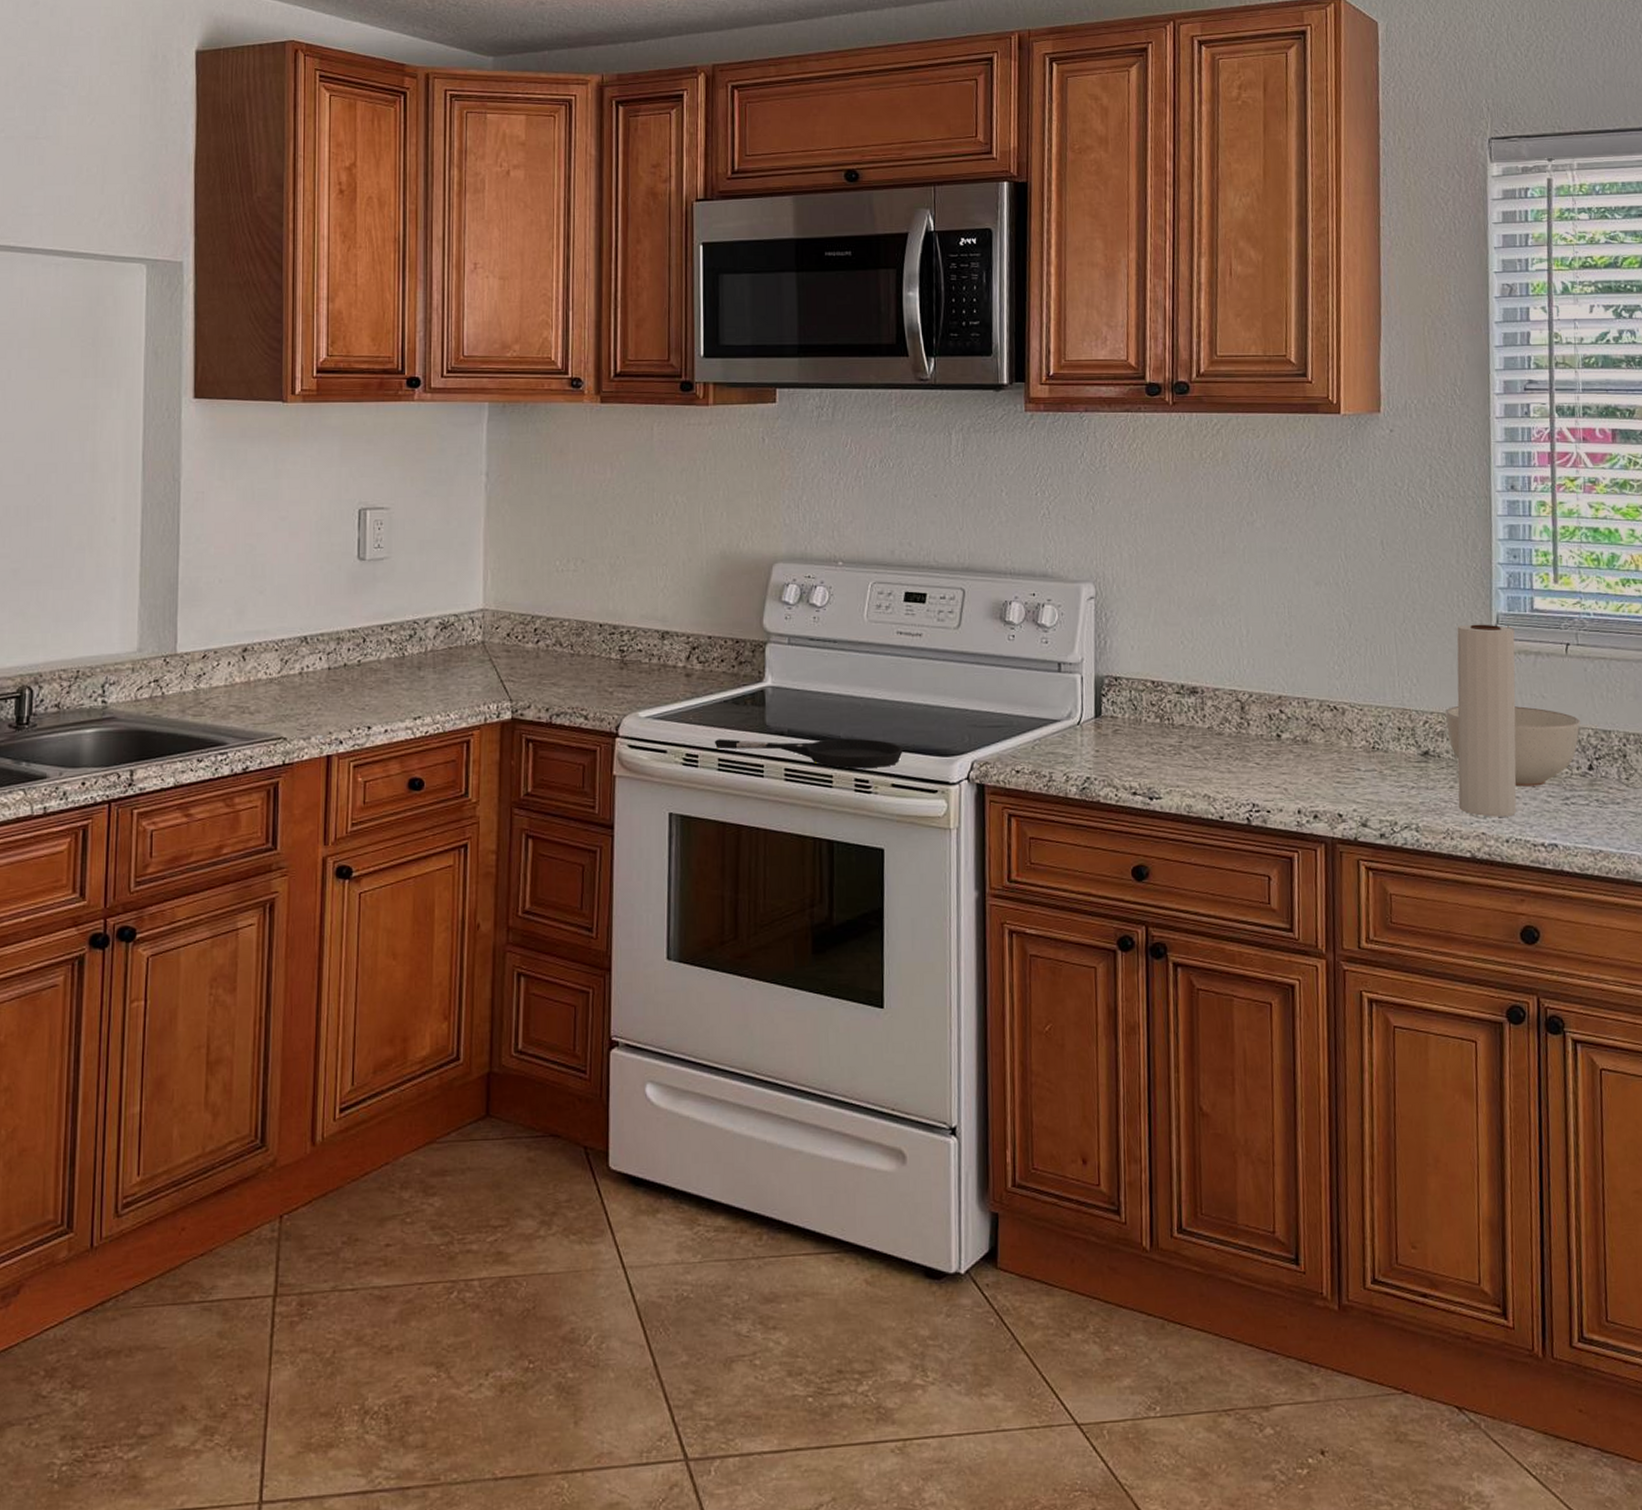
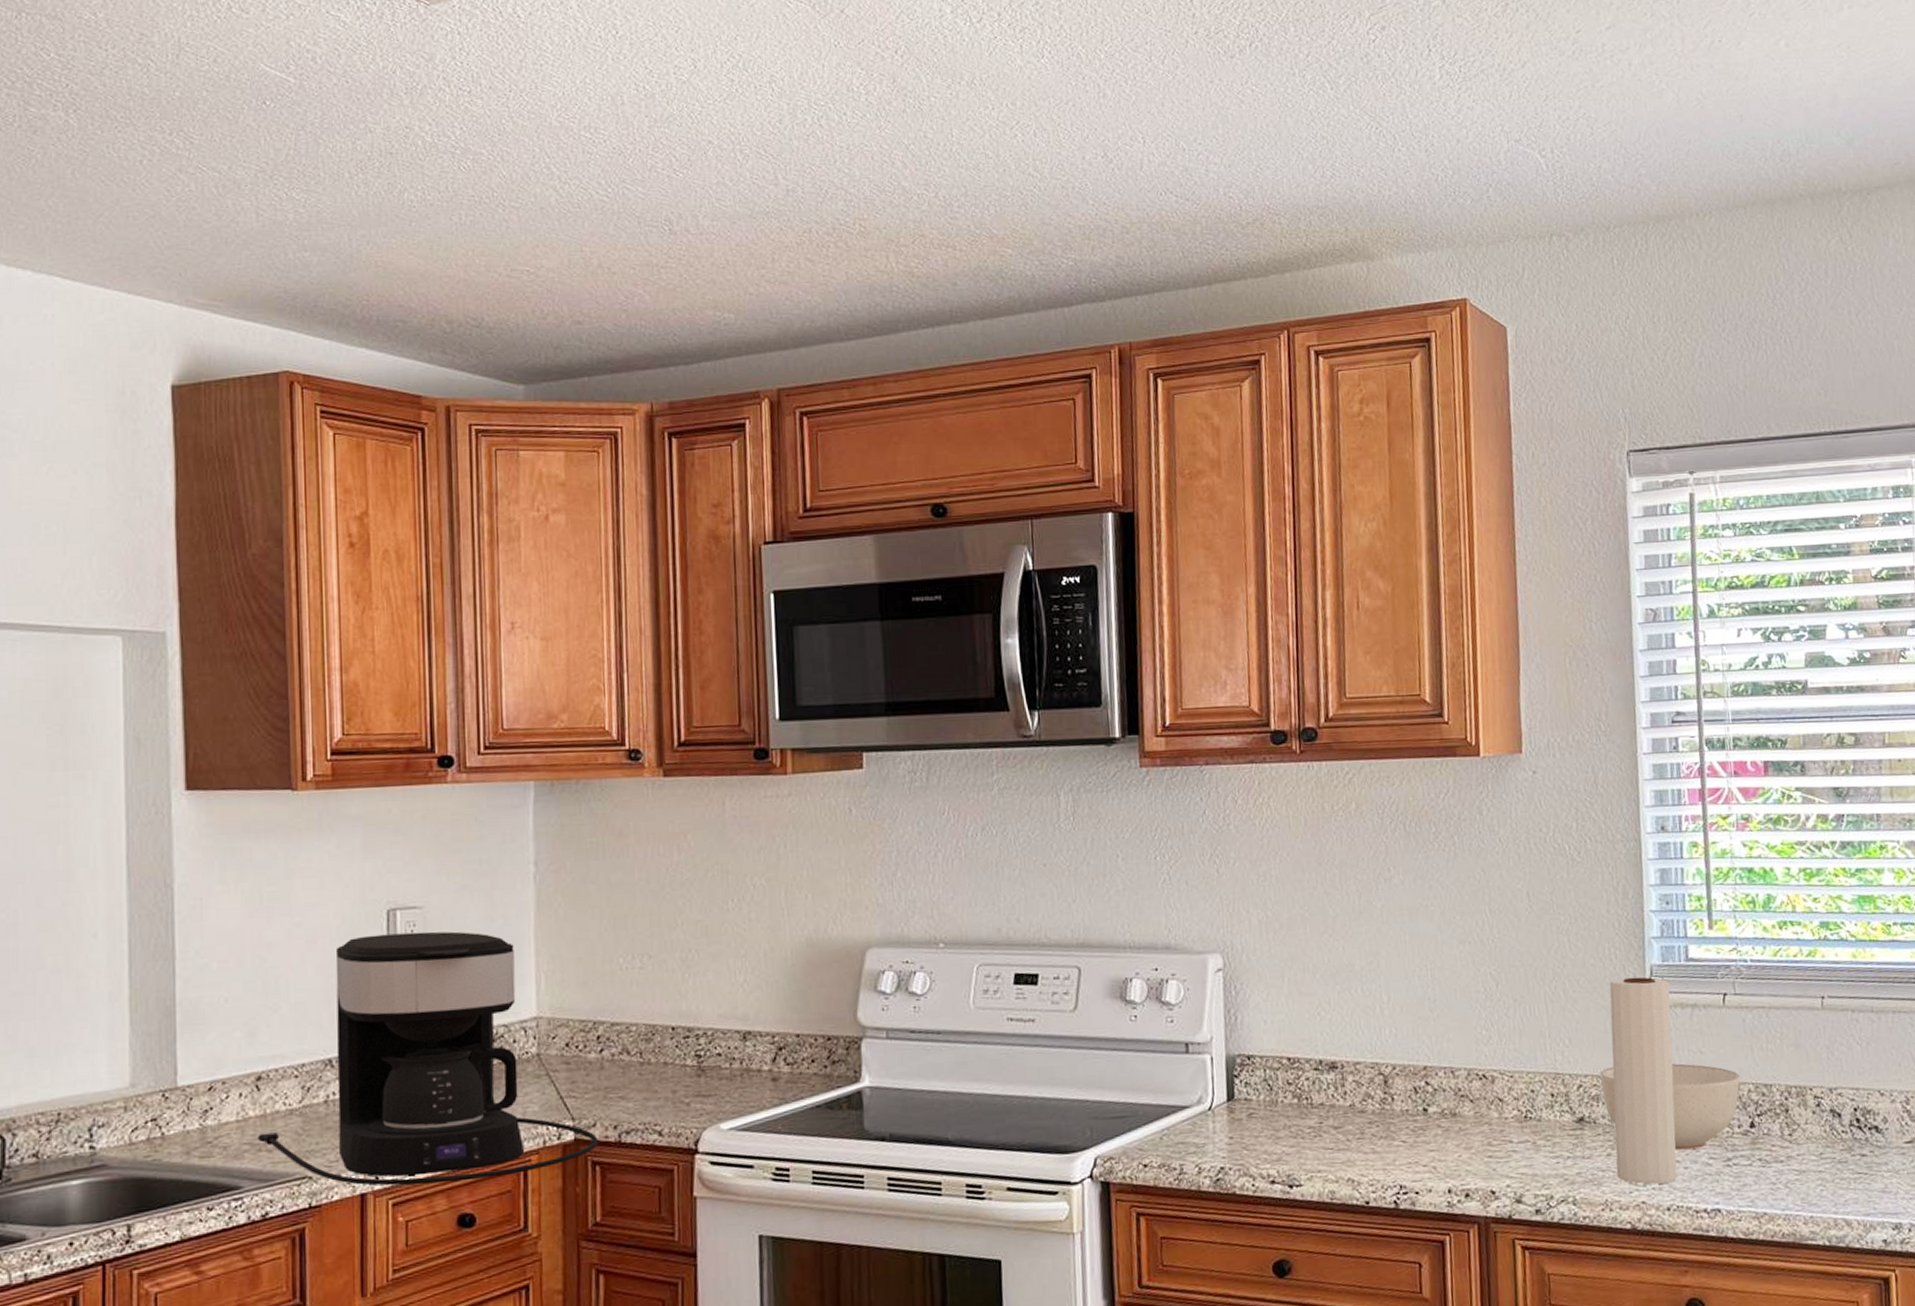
coffee maker: none [242,530,533,751] -> present [258,931,599,1186]
frying pan: present [714,738,903,768] -> none [807,1139,1019,1174]

